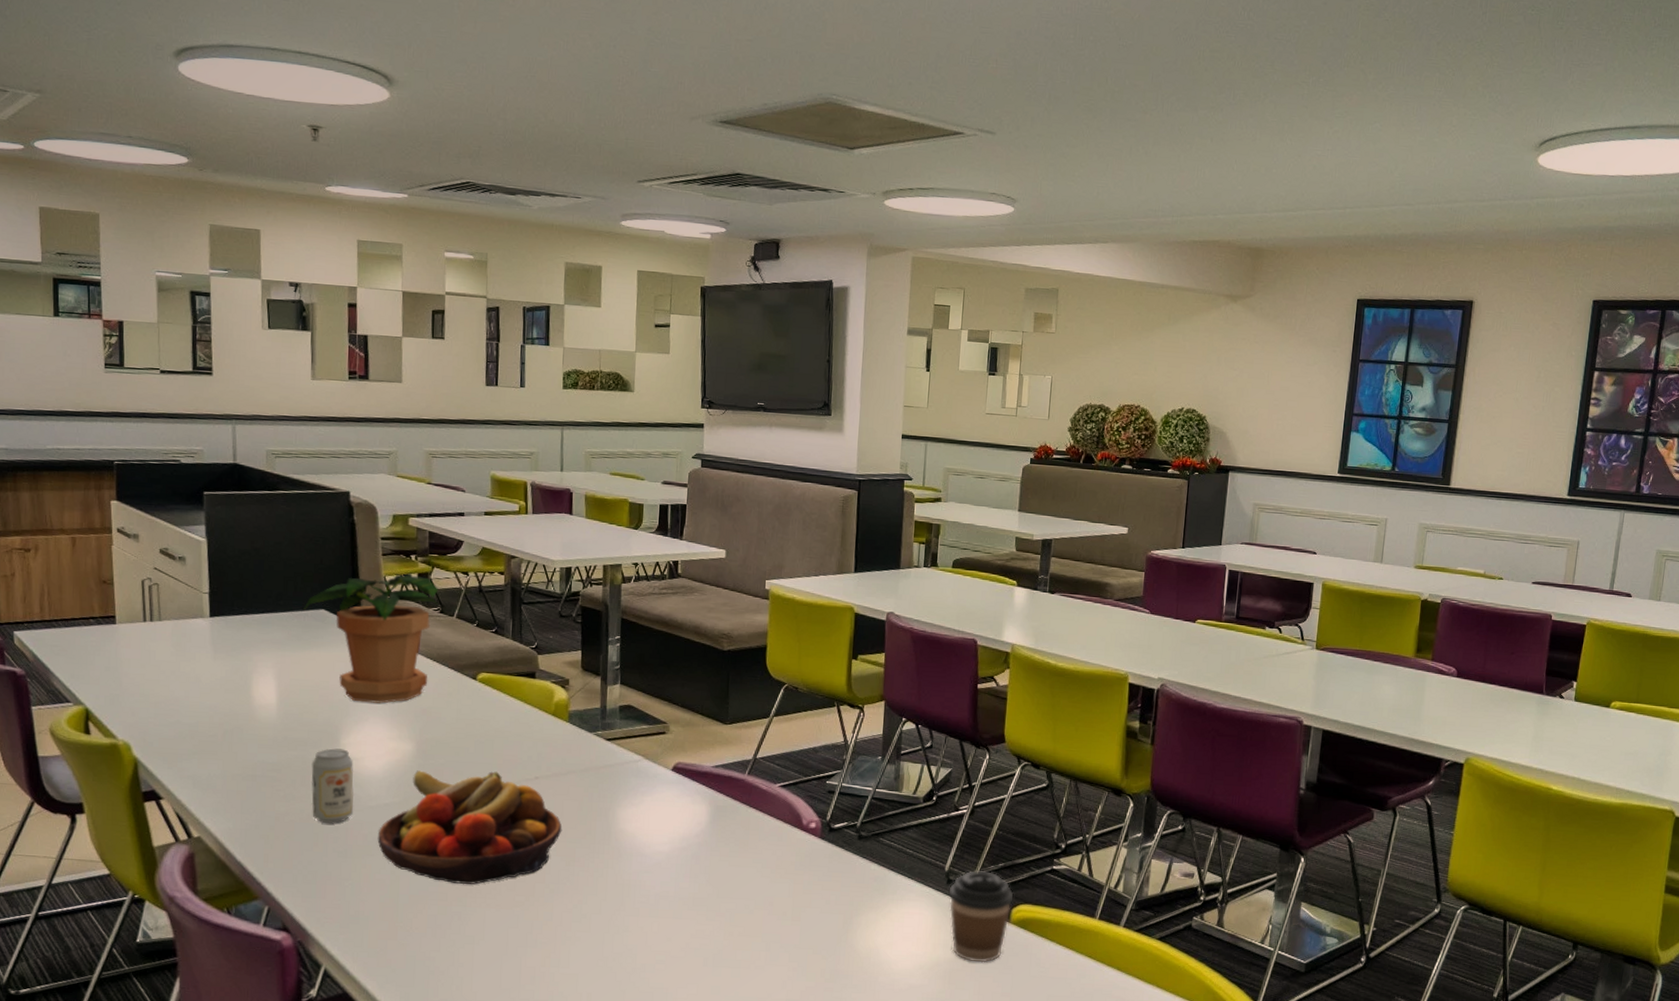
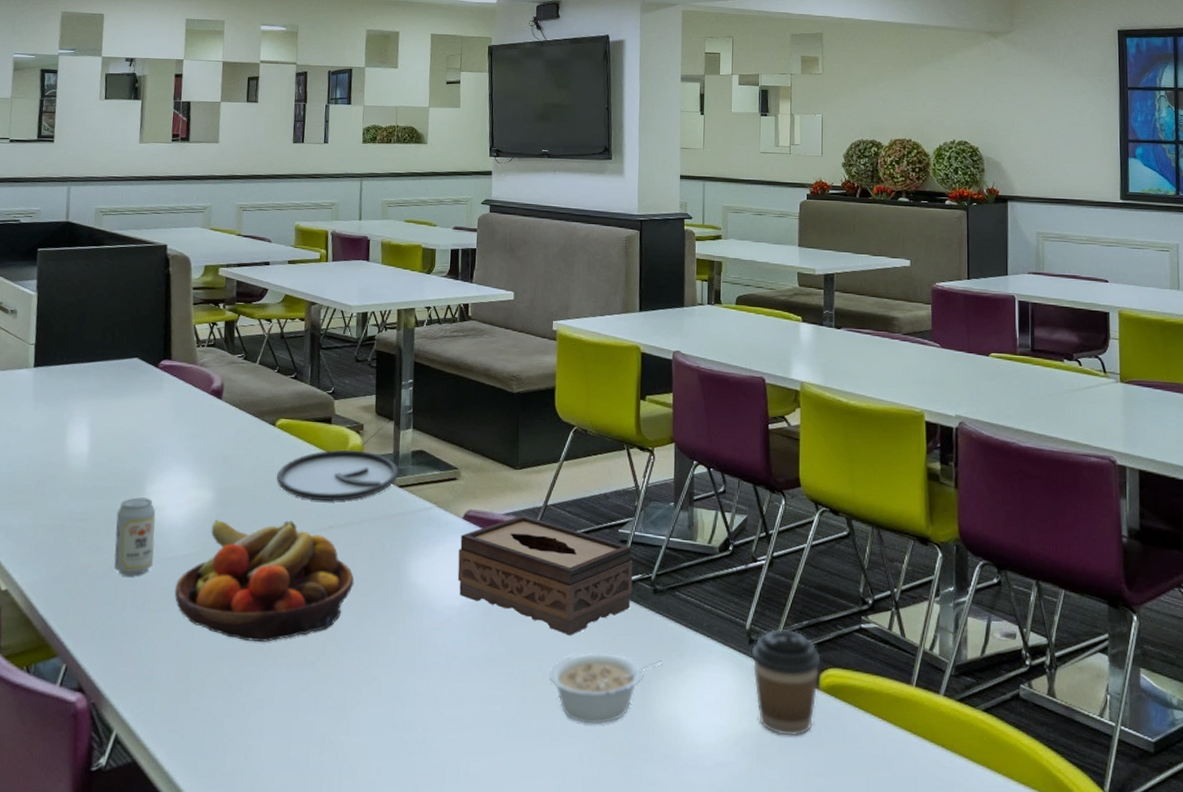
potted plant: present [303,572,439,704] -> none [119,320,243,451]
plate: none [479,703,606,754] -> present [276,449,398,502]
tissue box: none [666,767,839,877] -> present [457,515,633,636]
legume: none [755,891,864,955] -> present [549,652,663,725]

